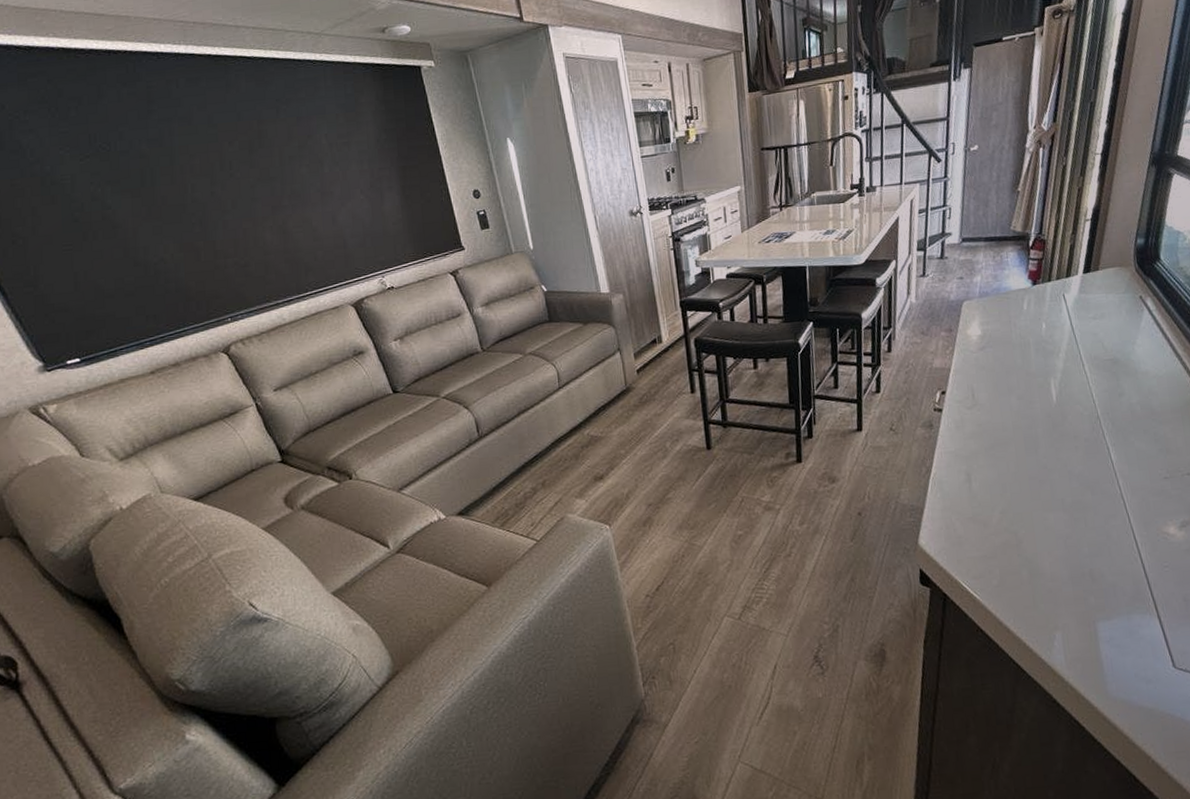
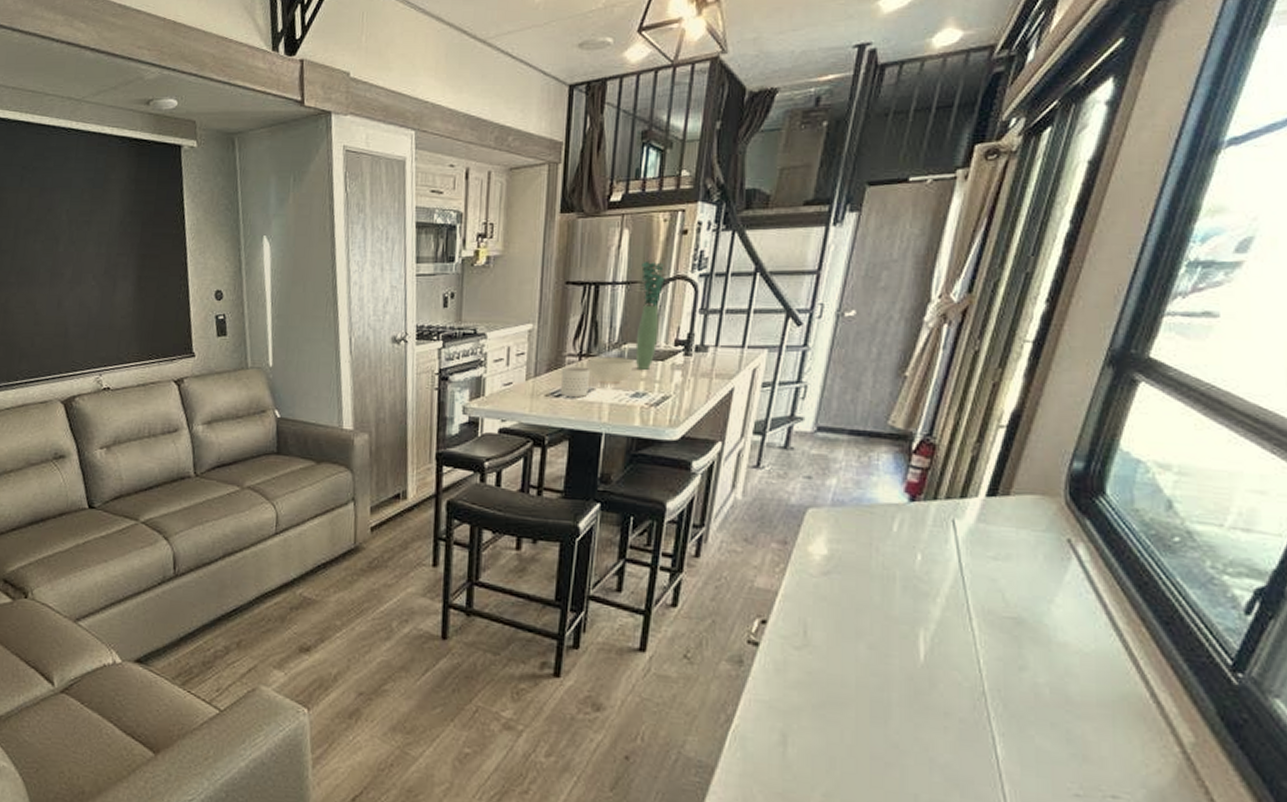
mug: none [768,215,791,242] -> present [560,366,591,398]
bowl: none [787,204,823,227] -> present [588,357,635,385]
vase: none [817,120,838,212] -> present [635,257,665,370]

